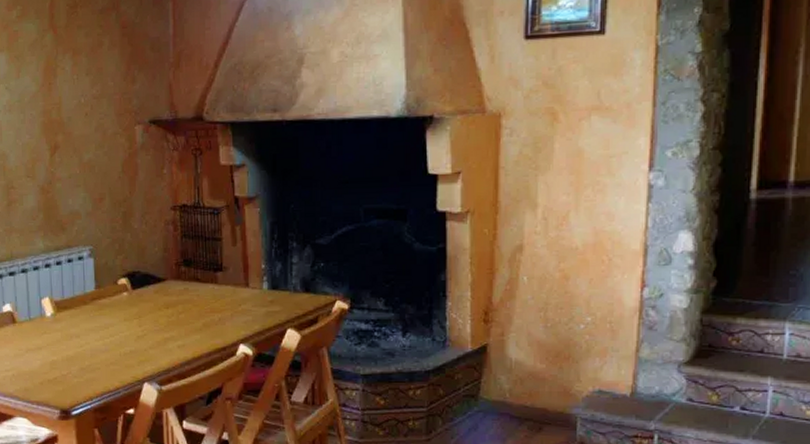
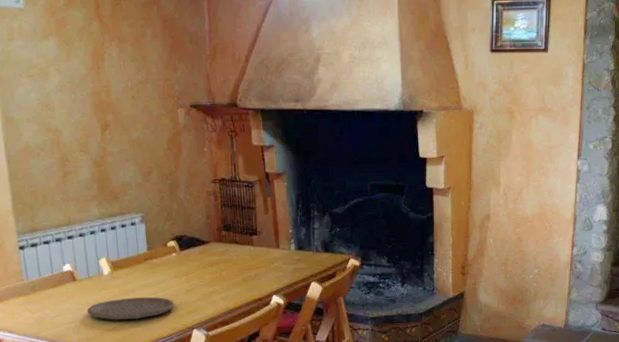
plate: none [26,343,123,370] -> present [86,297,174,321]

